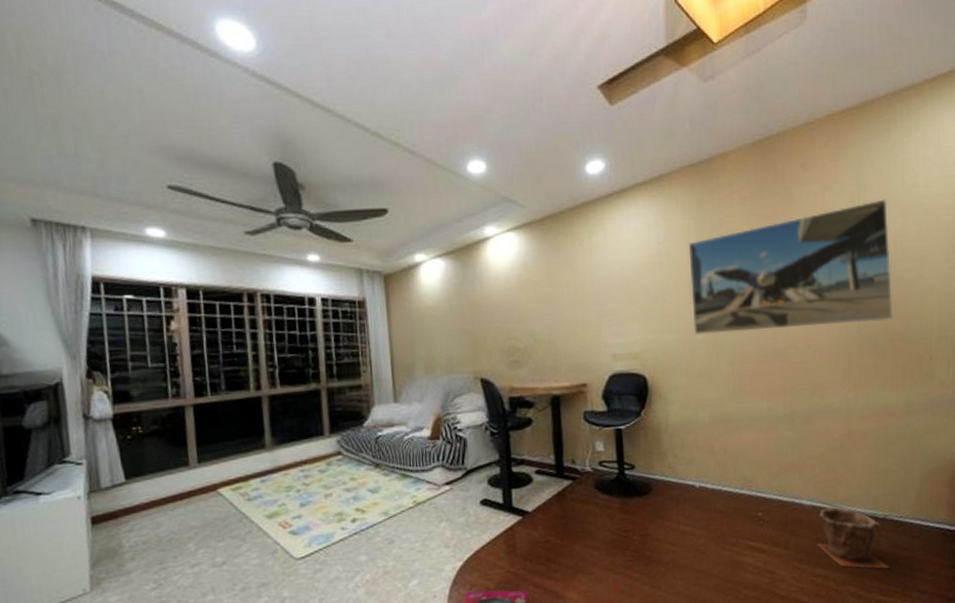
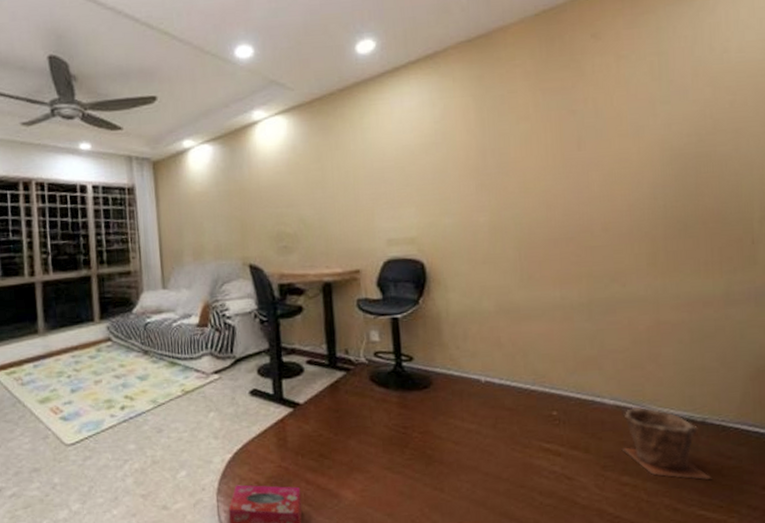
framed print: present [688,199,893,335] -> none [467,67,706,218]

